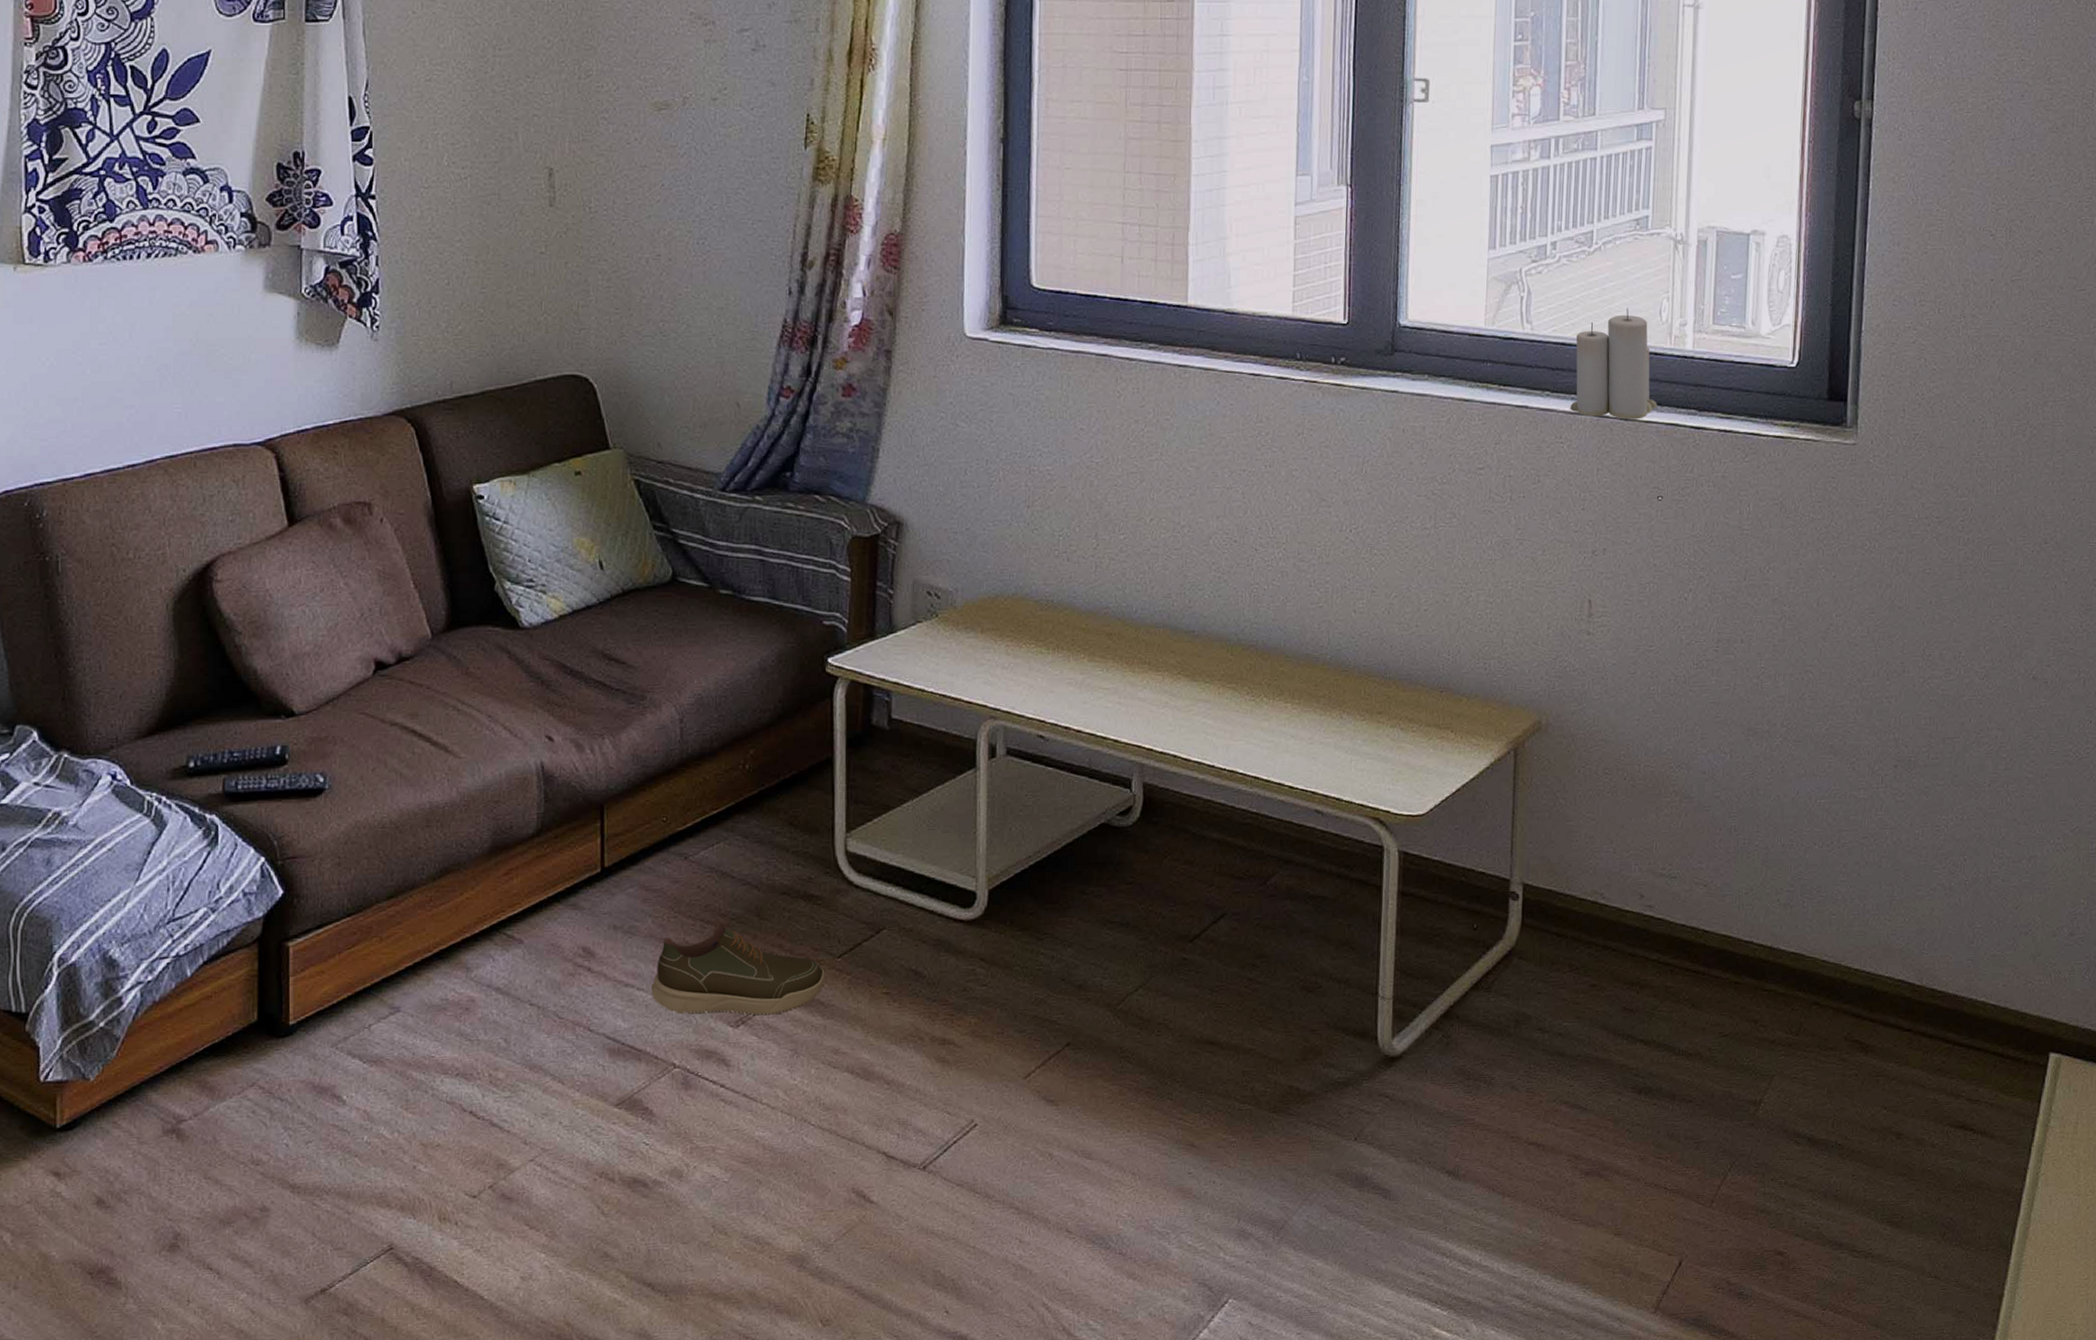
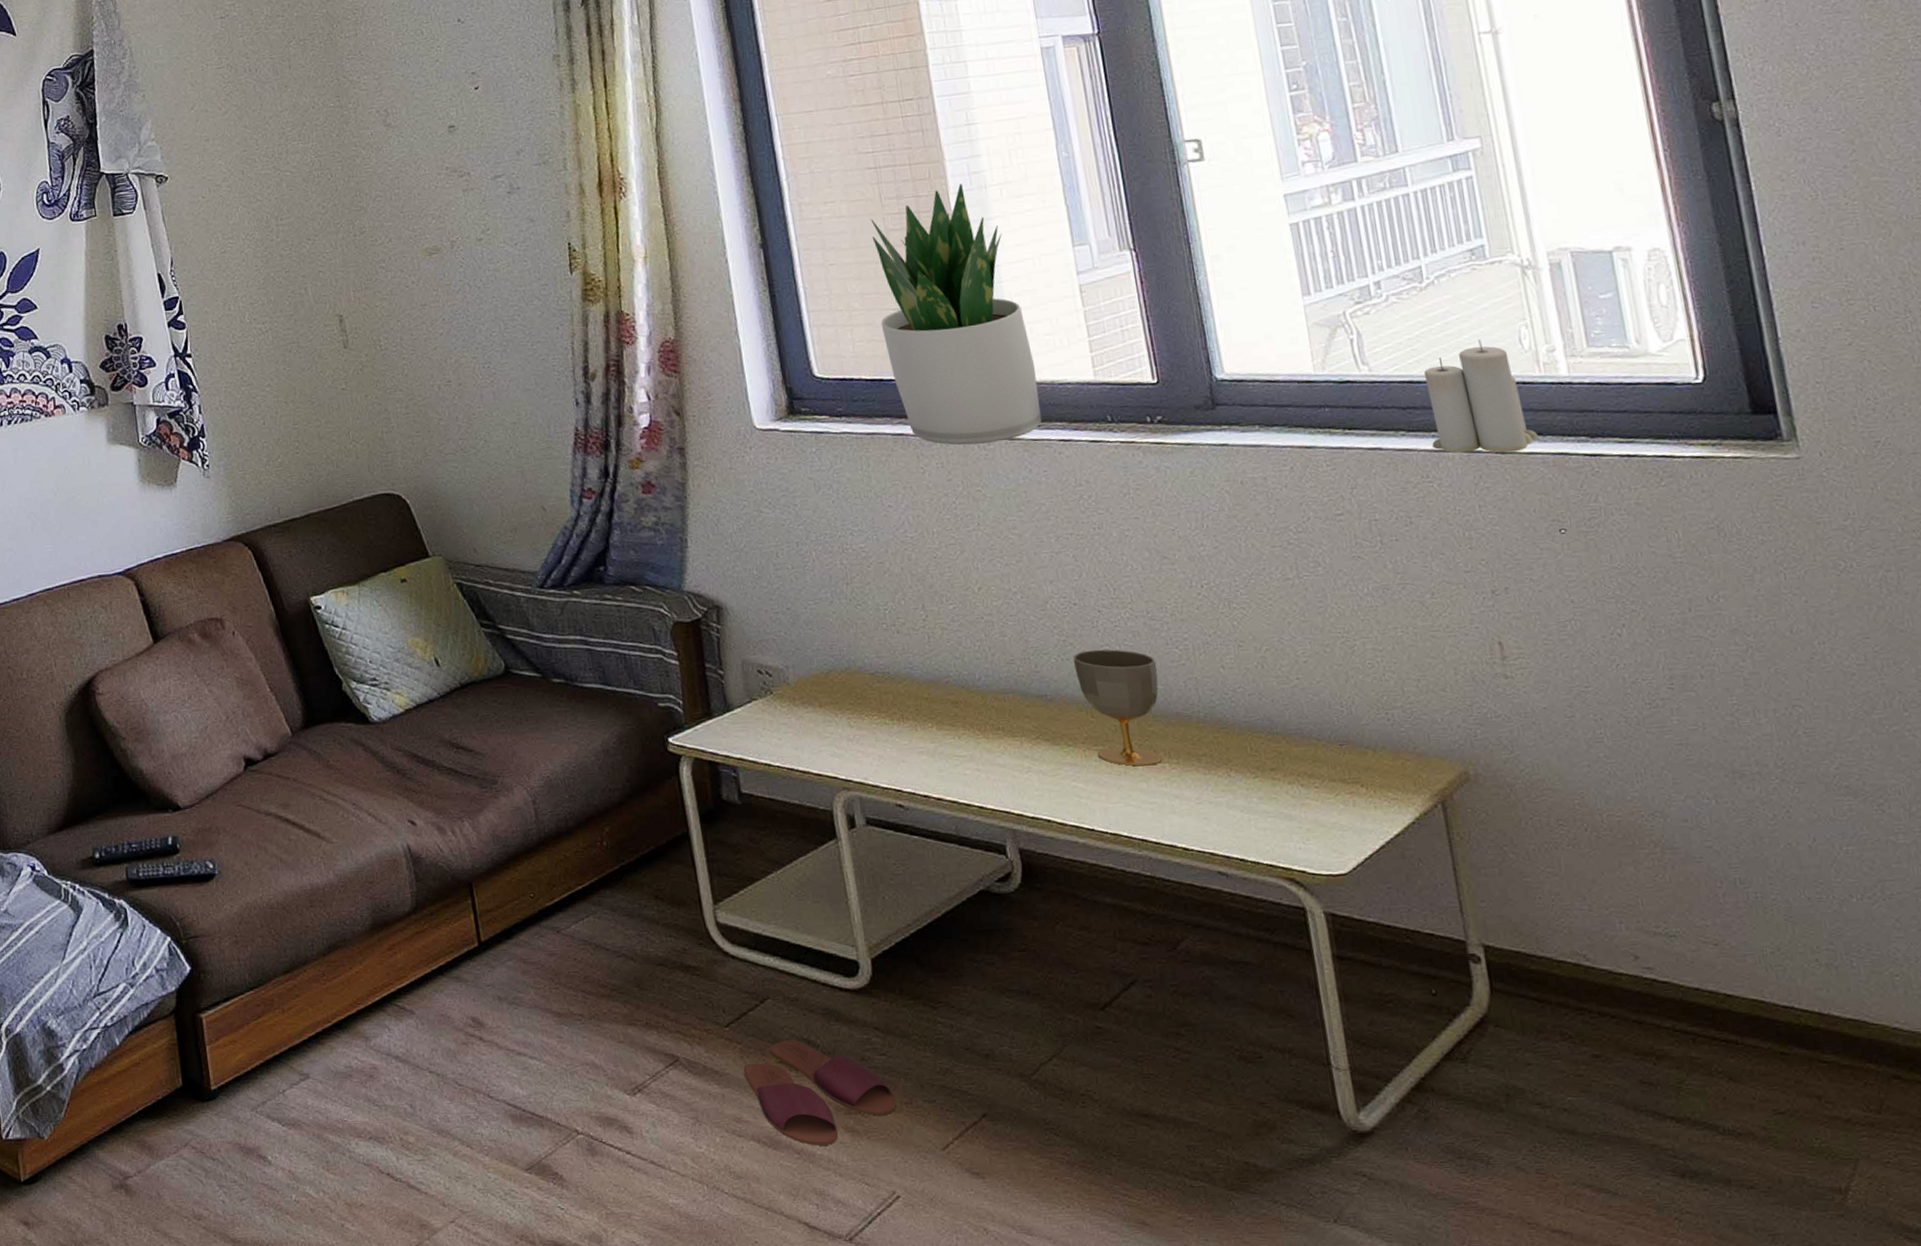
shoe: present [650,925,825,1016] -> none [542,996,716,1084]
slippers: none [848,970,989,1076] -> present [743,1039,897,1146]
planter: none [1104,97,1240,371] -> present [870,184,1042,445]
cup: none [1224,588,1298,705] -> present [1072,649,1162,766]

